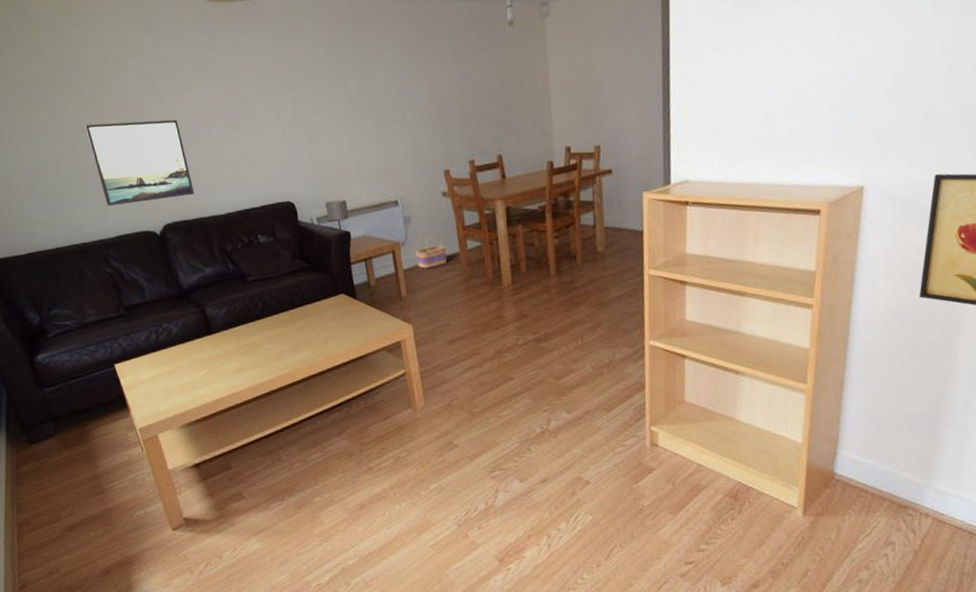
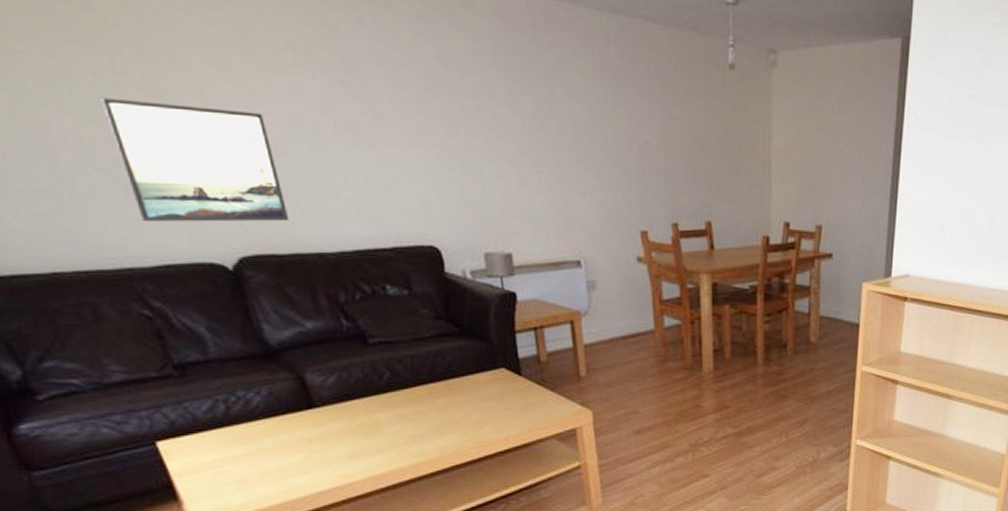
basket: present [416,232,447,269] -> none [600,302,639,346]

